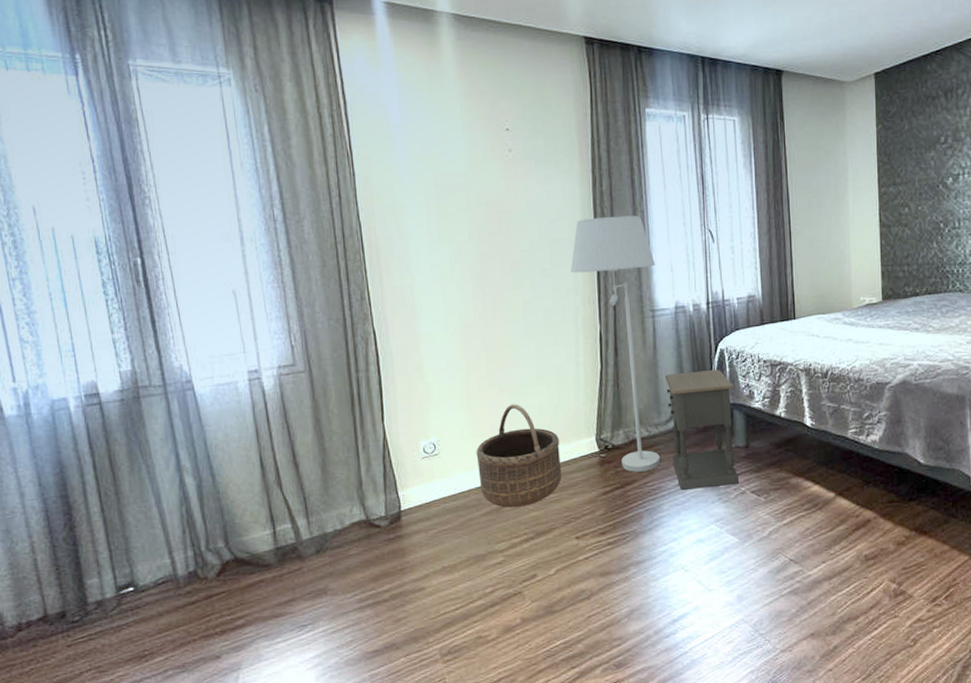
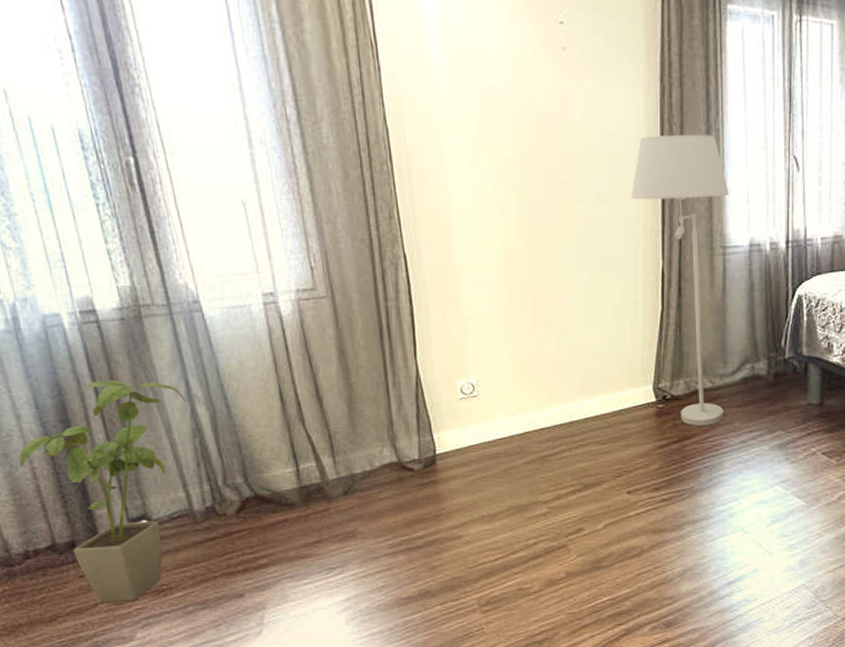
house plant: none [19,456,175,671] -> present [18,381,186,603]
basket: present [476,404,562,508] -> none [519,345,614,457]
nightstand: present [664,369,739,490] -> none [733,317,810,447]

